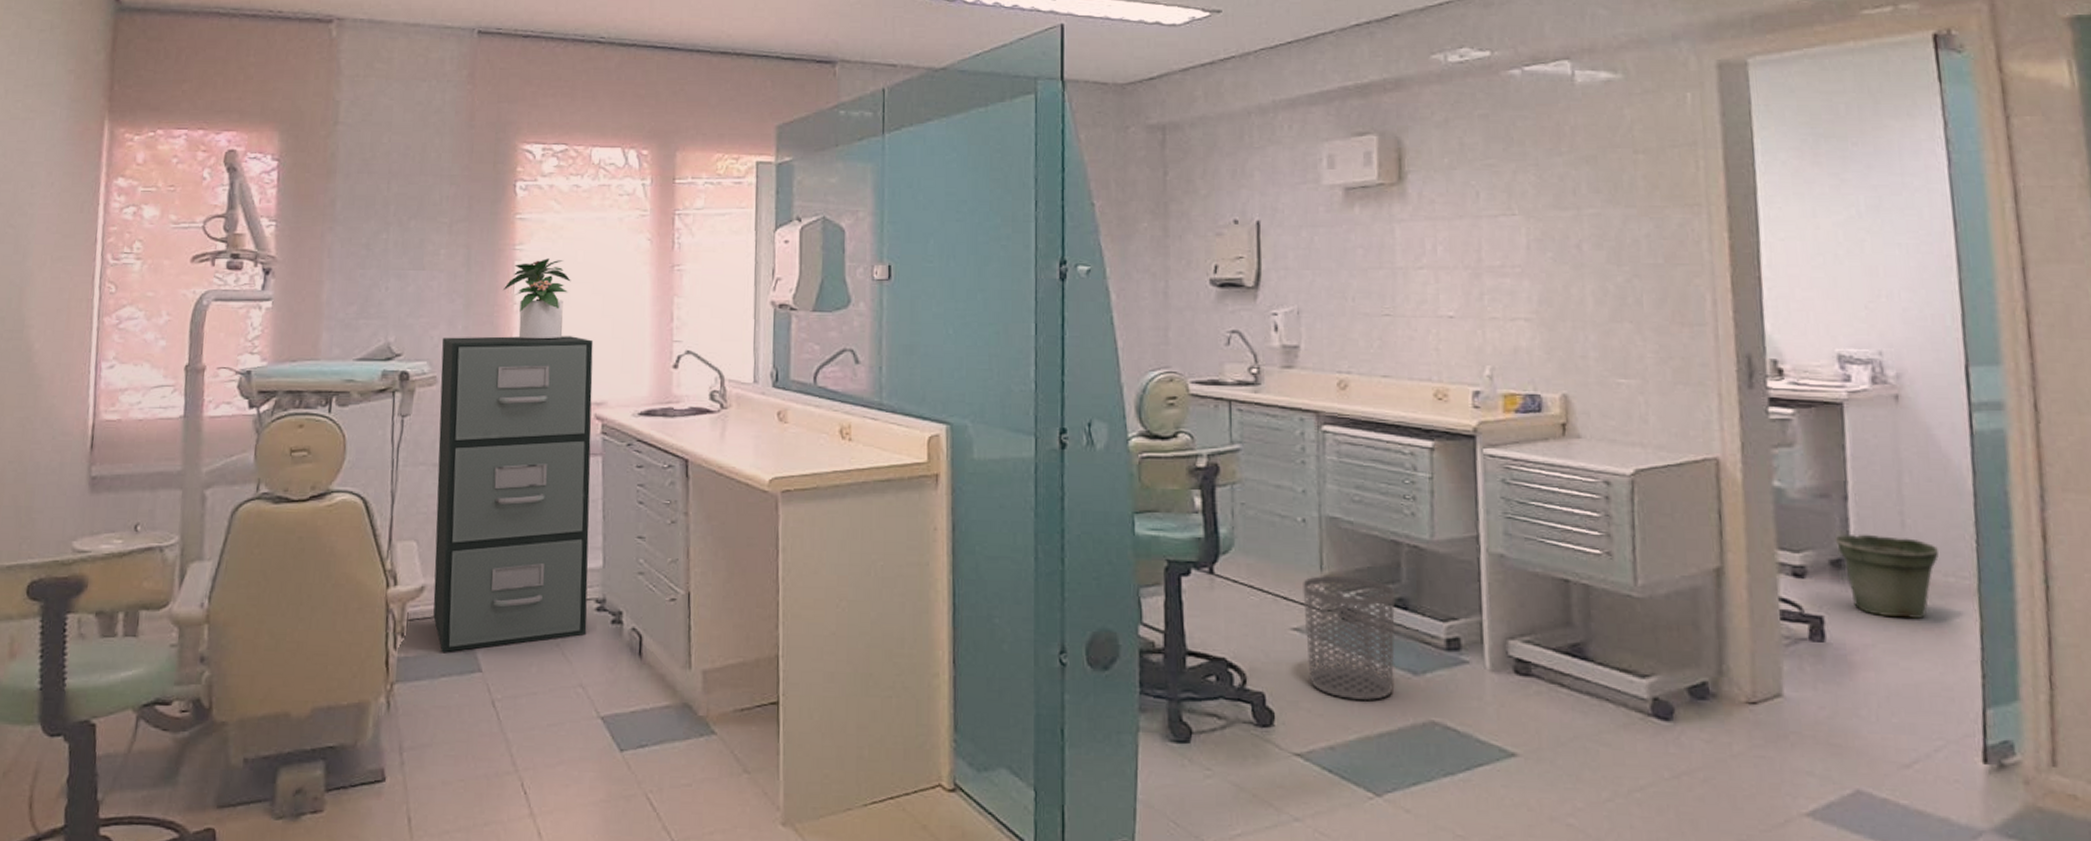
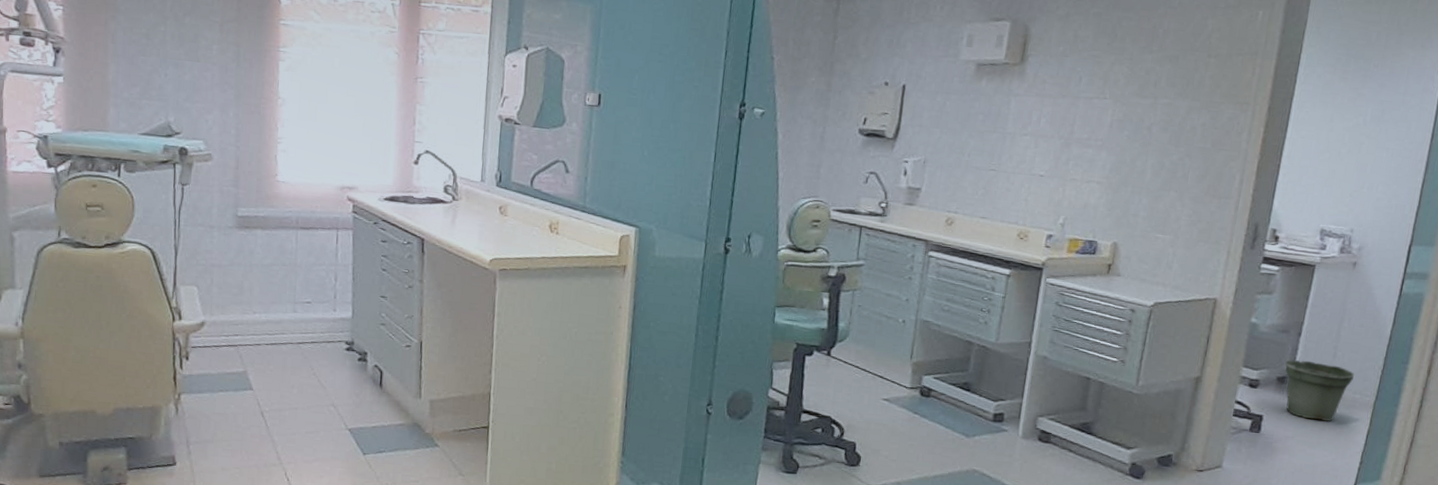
filing cabinet: present [433,336,594,652] -> none [212,121,347,374]
potted plant: present [504,259,571,341] -> none [269,61,328,132]
waste bin: present [1303,575,1396,701] -> none [890,362,962,453]

